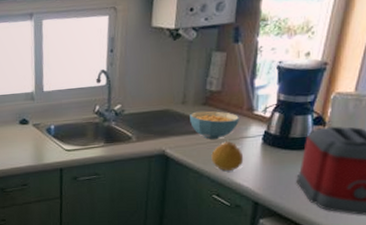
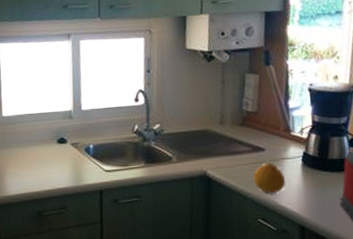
cereal bowl: present [190,110,239,139] -> none [229,131,278,160]

